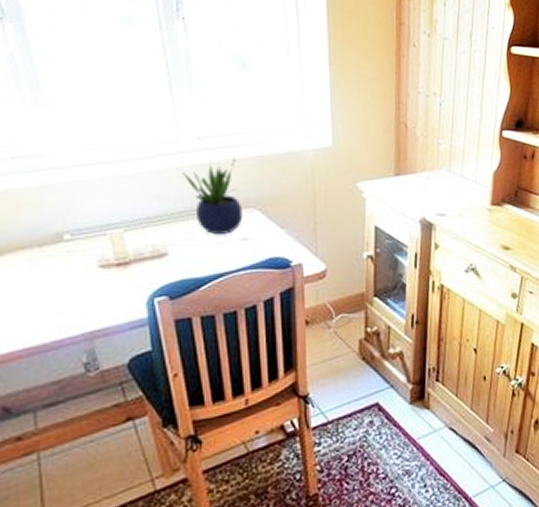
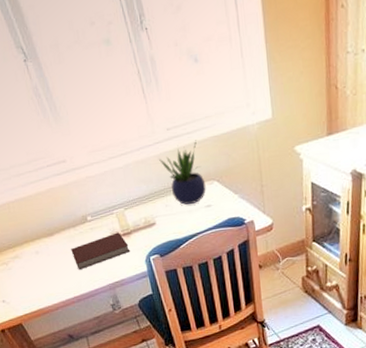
notebook: none [29,261,125,310] -> present [71,232,130,270]

